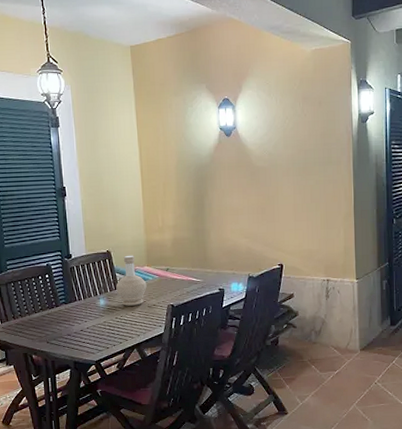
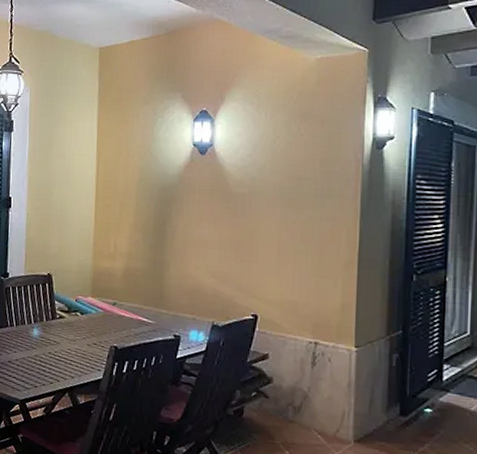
bottle: present [116,255,147,306] -> none [53,281,89,342]

